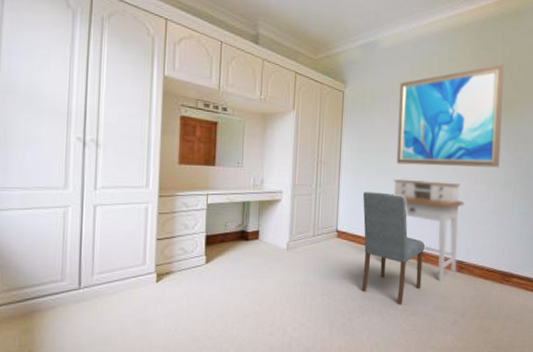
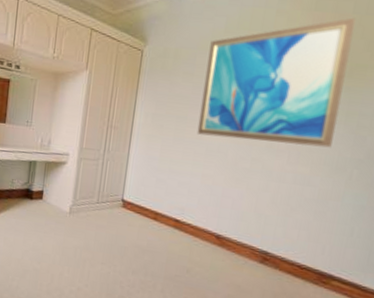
dining chair: present [361,192,425,305] -> none [143,162,222,288]
desk: present [392,179,464,283] -> none [188,151,278,272]

